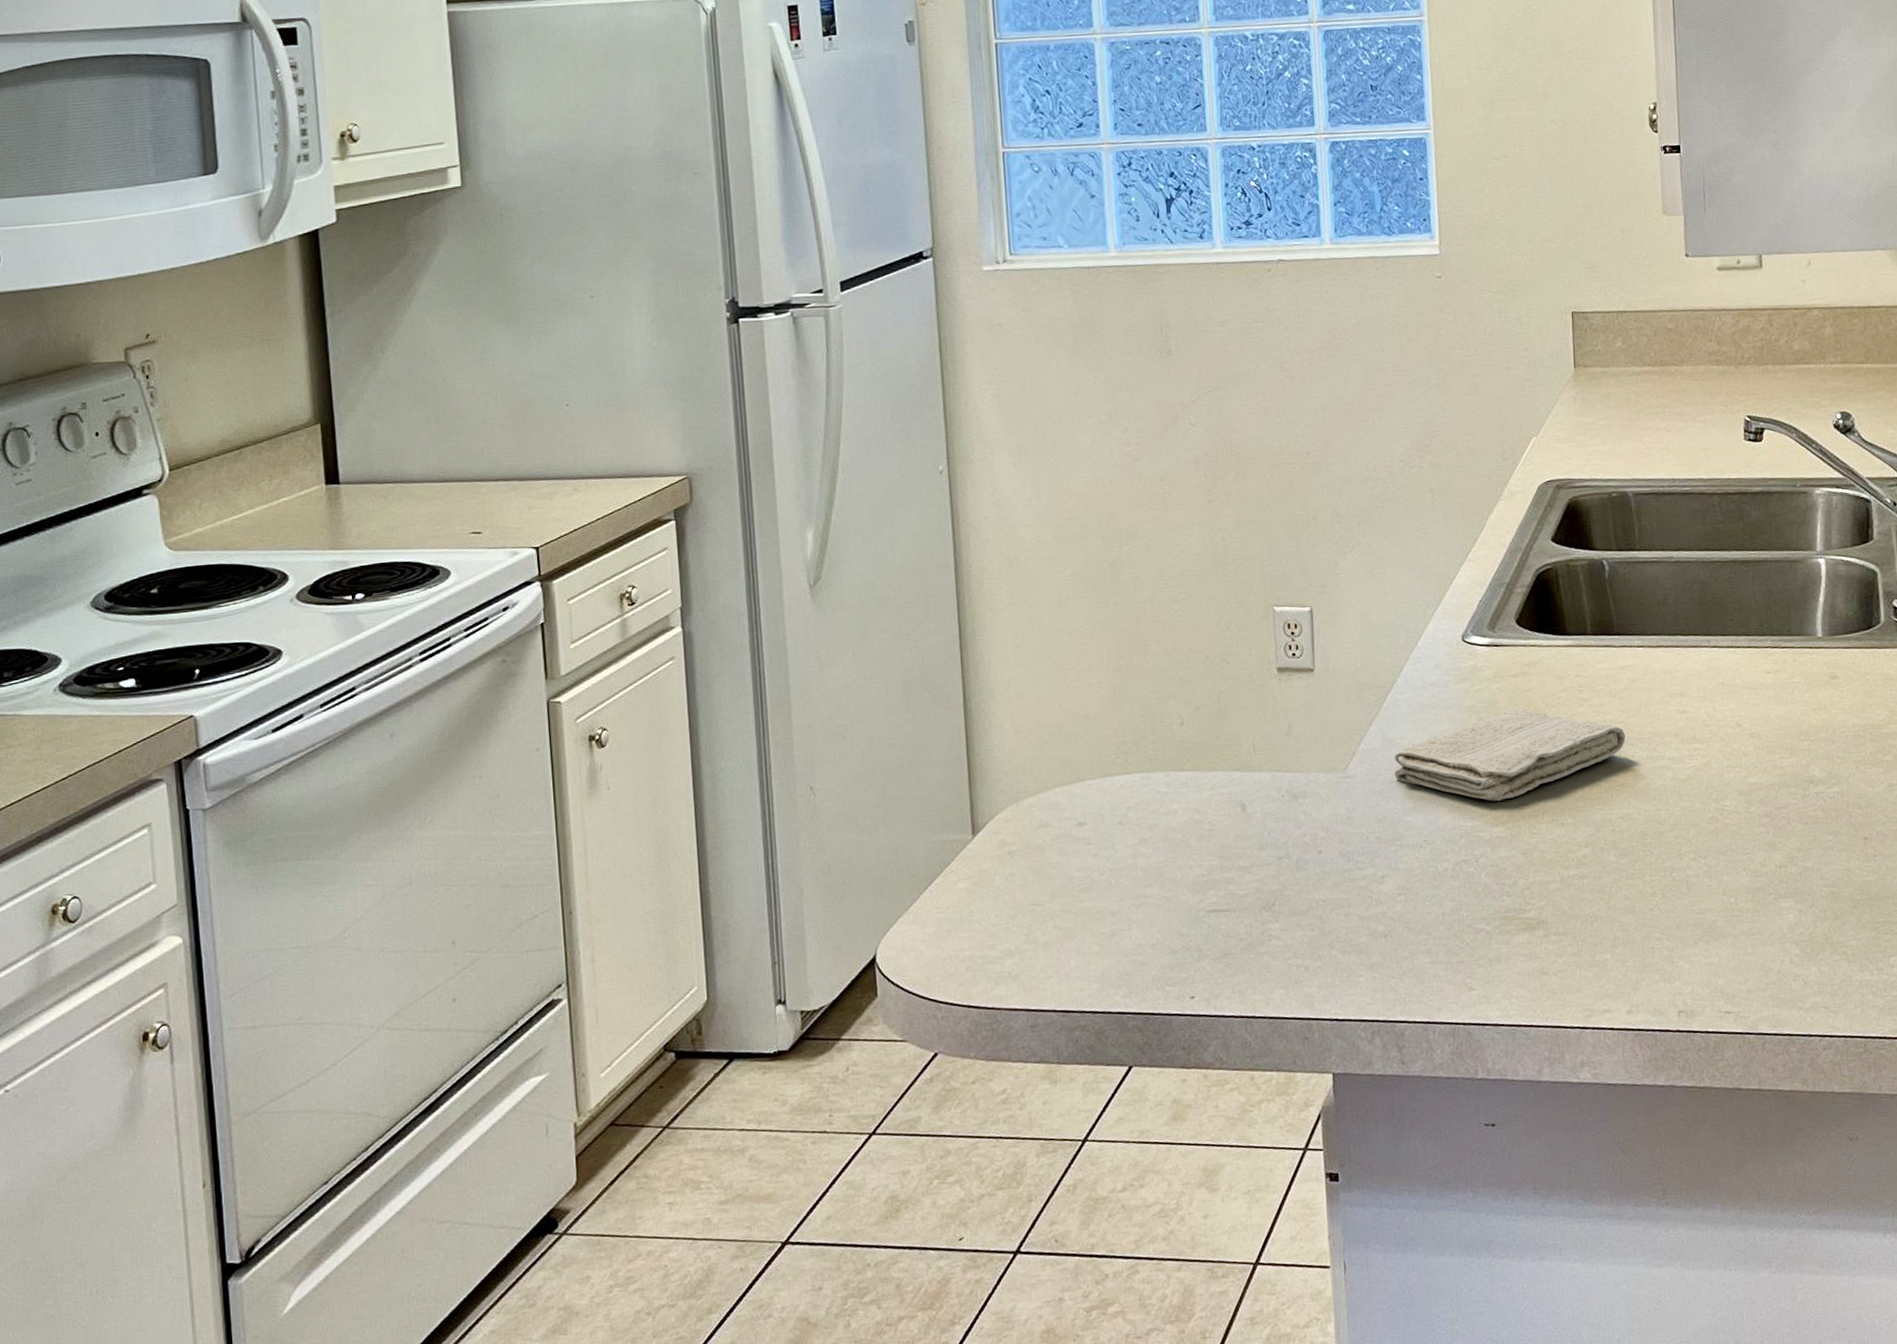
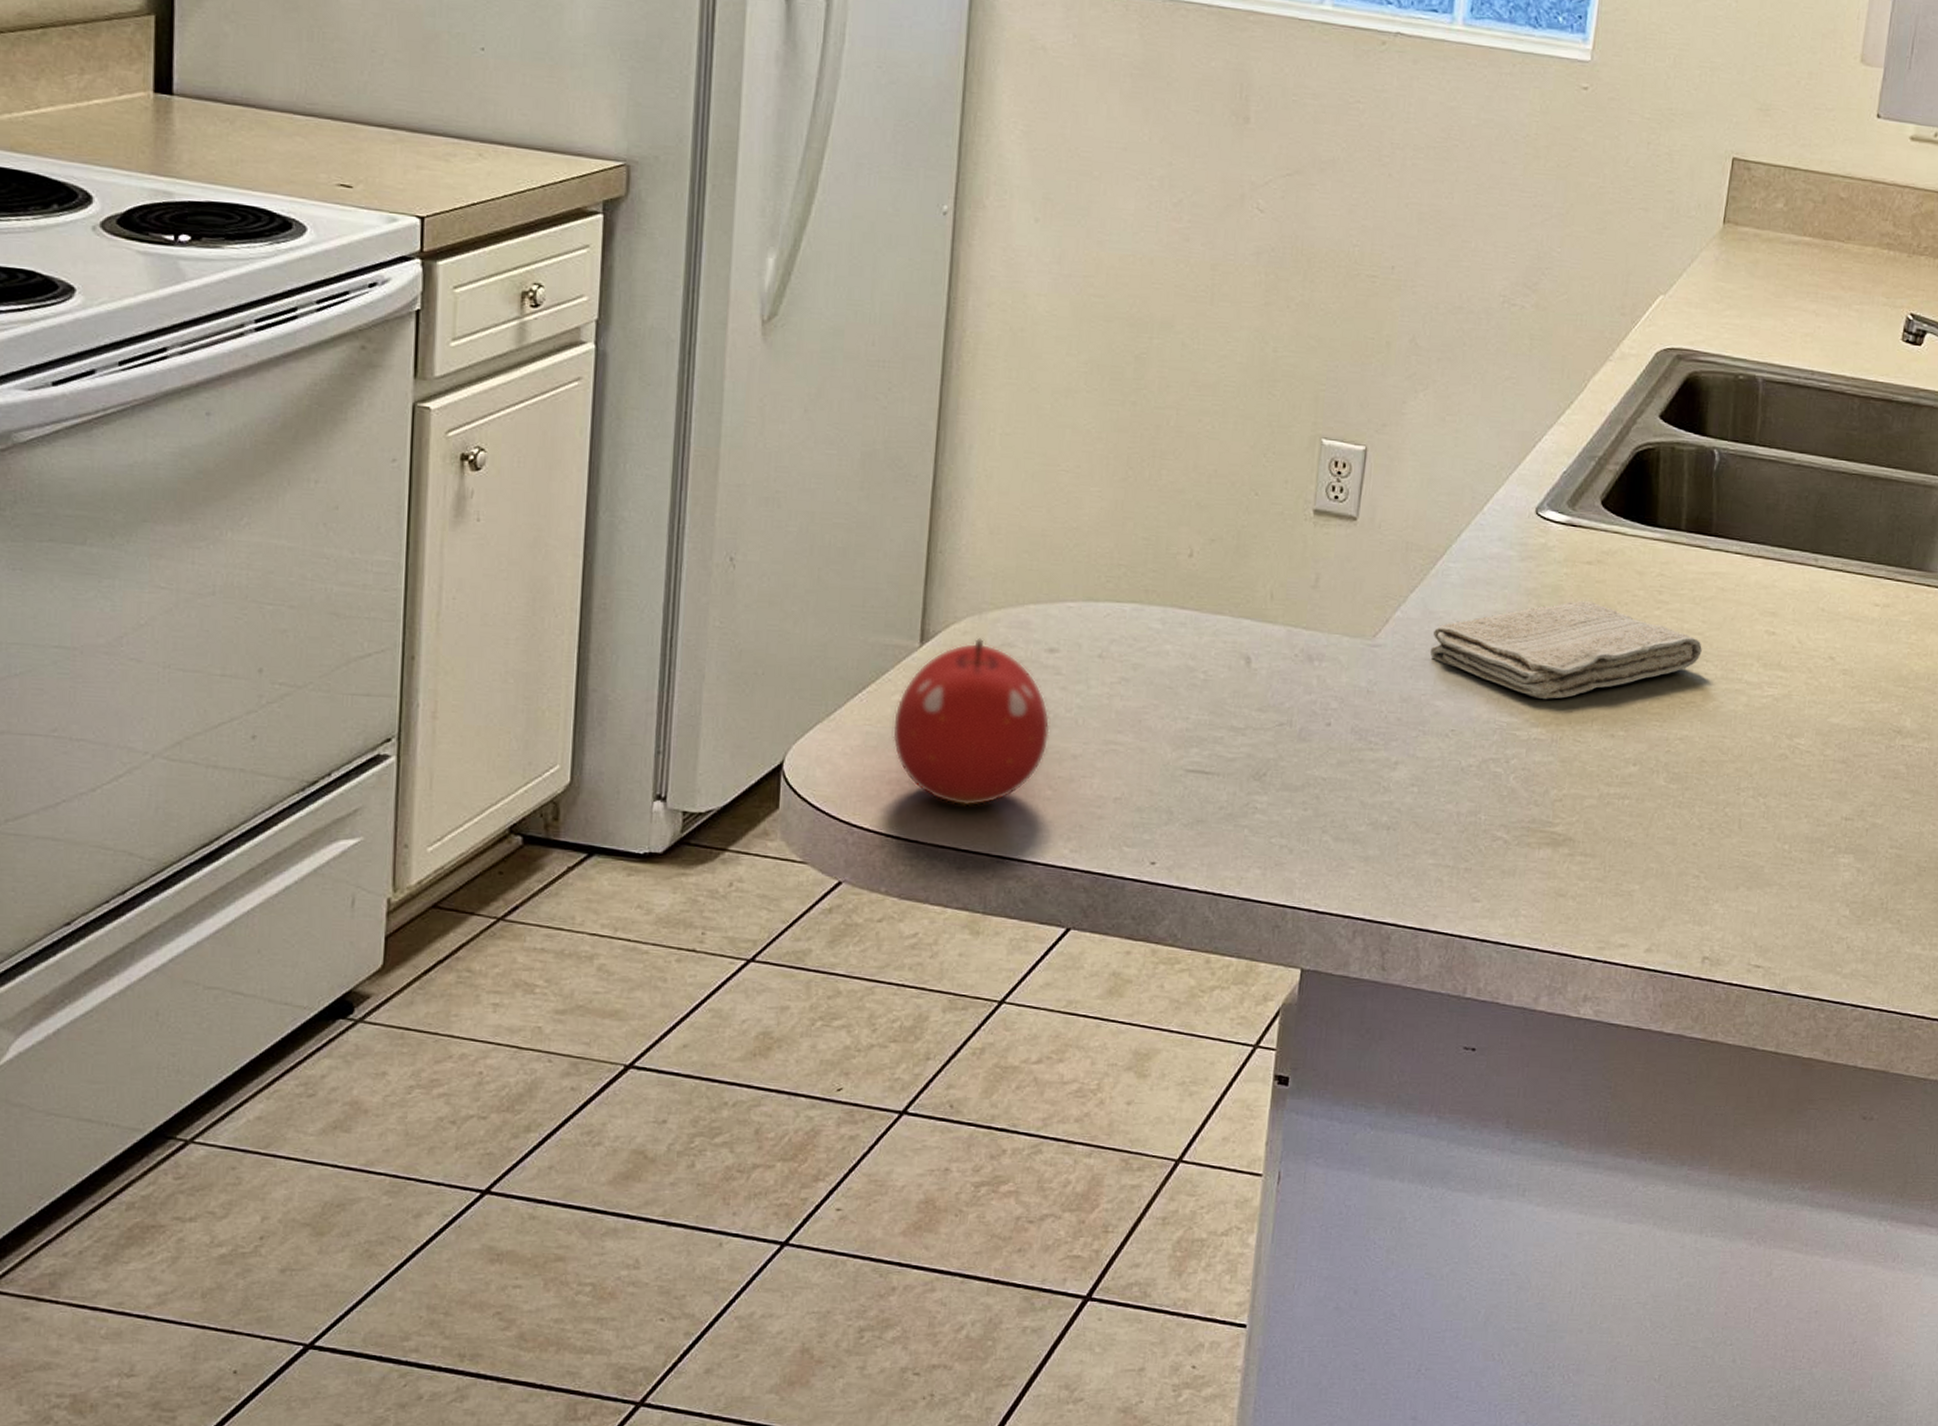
fruit: none [959,822,1090,972] -> present [892,637,1050,807]

